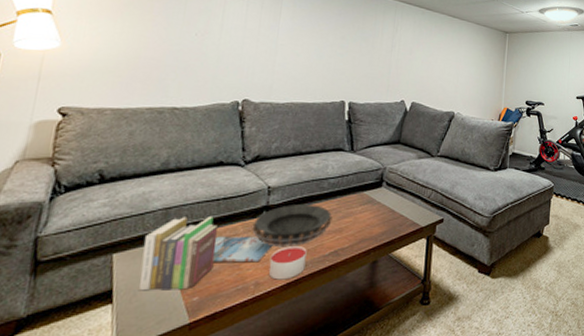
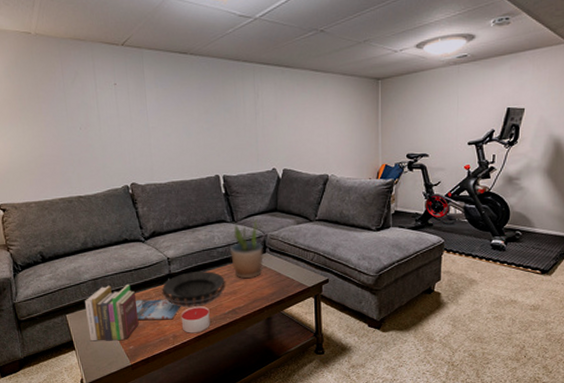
potted plant: none [342,150,380,215] -> present [229,219,264,279]

